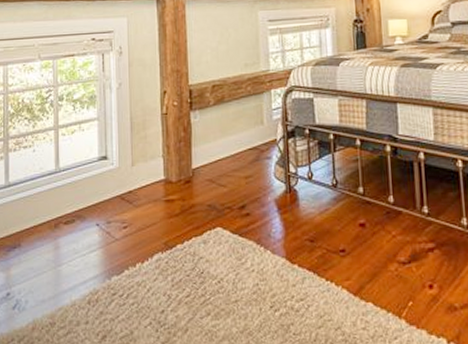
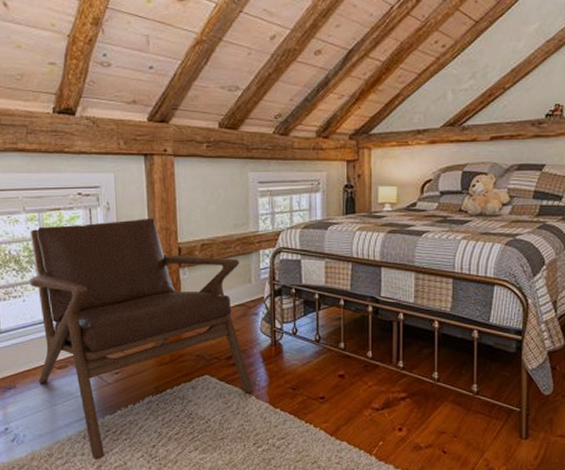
lounge chair: none [40,60,269,329] -> present [28,217,254,460]

